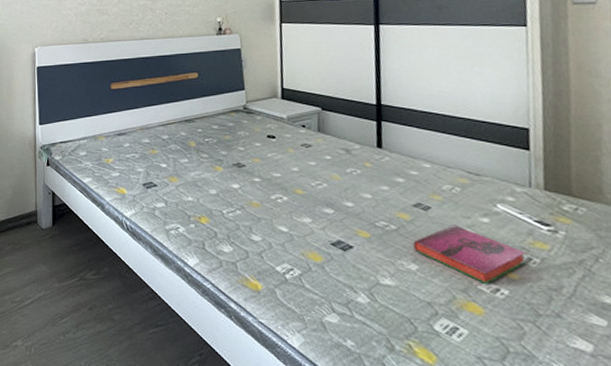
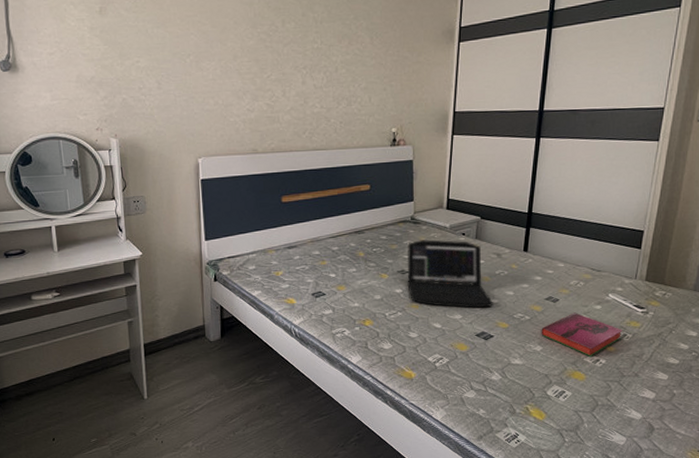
laptop: none [242,131,348,212] -> present [407,240,493,308]

